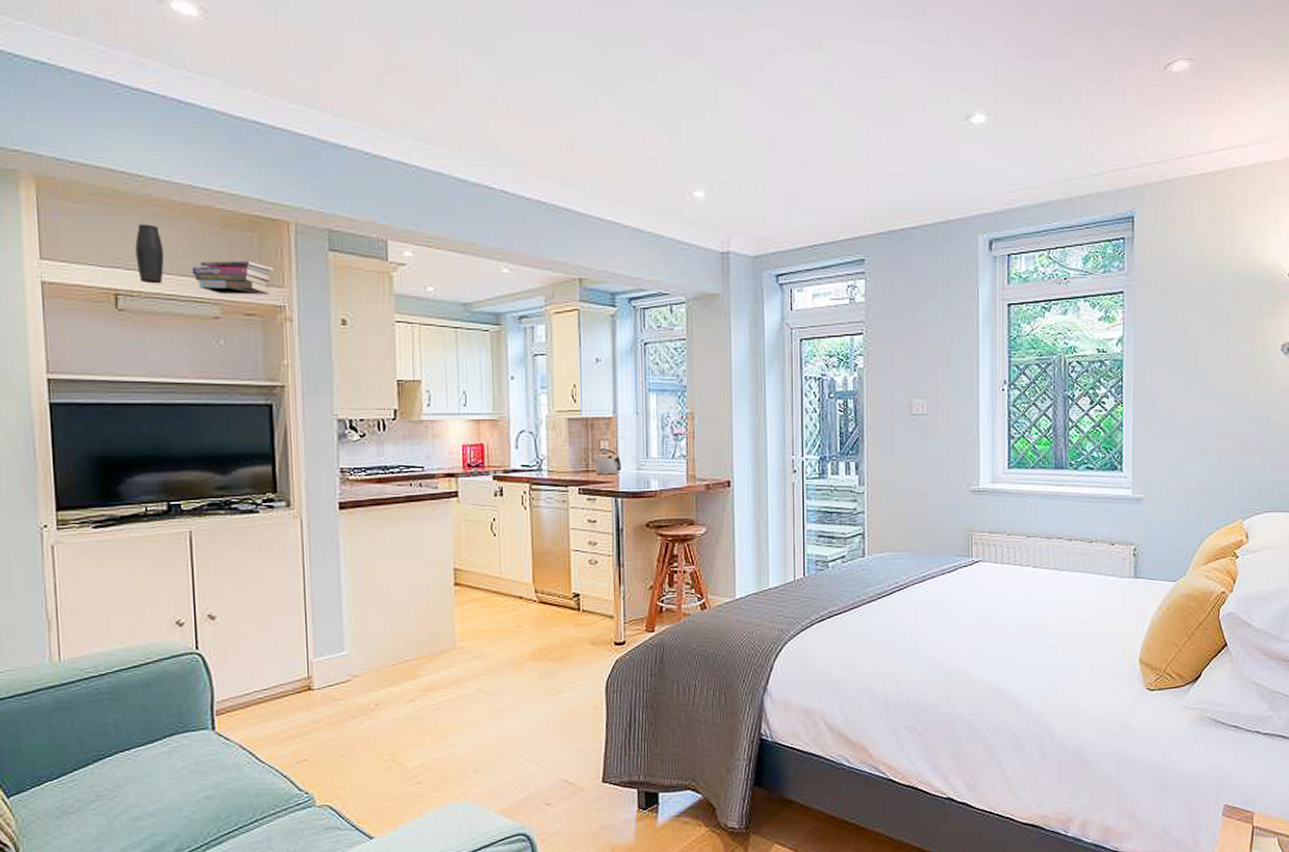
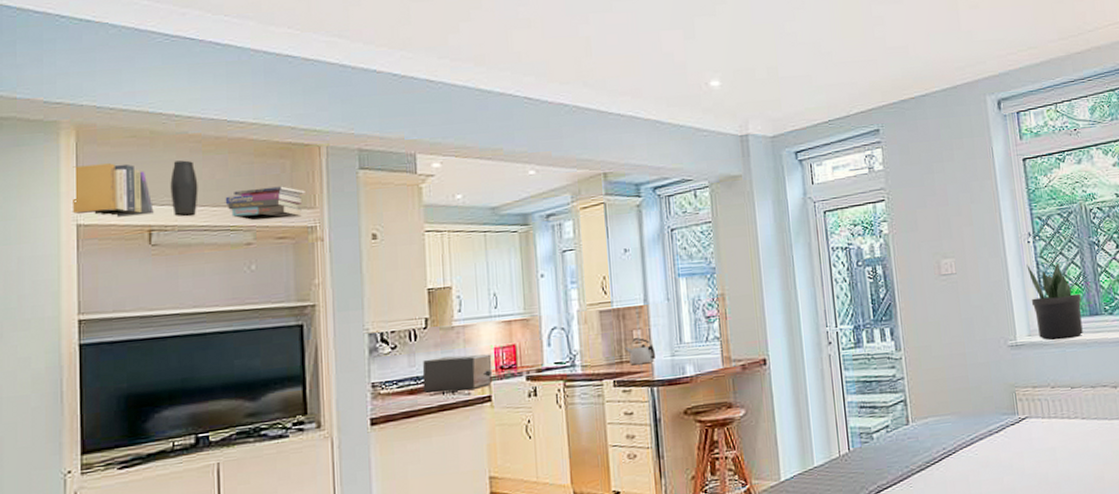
books: none [34,220,119,278] -> present [73,163,154,217]
toaster: none [390,449,460,485] -> present [422,354,493,394]
planter: none [998,412,1048,490] -> present [1026,262,1083,341]

